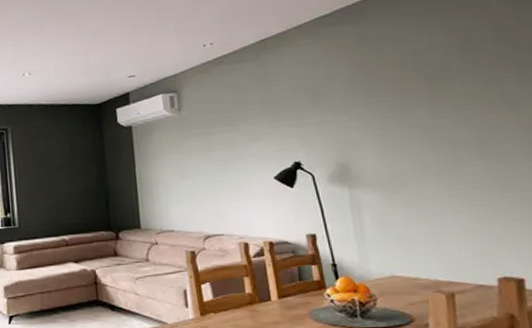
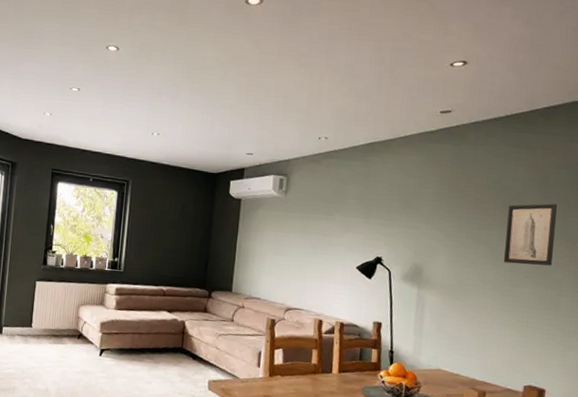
wall art: none [433,67,498,143] -> present [504,203,557,266]

